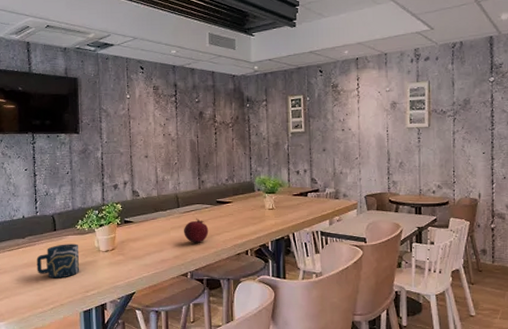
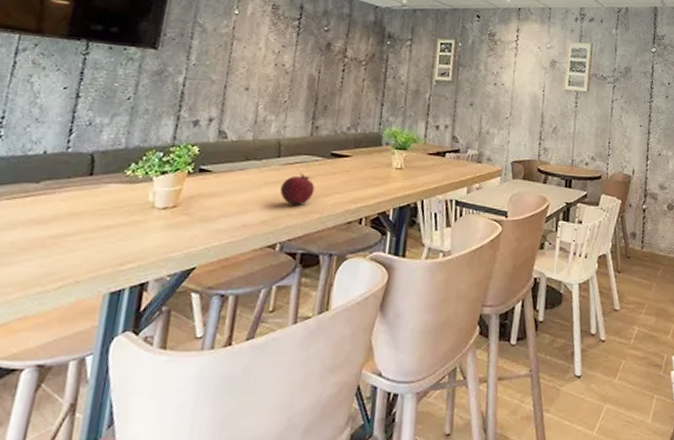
cup: present [36,244,80,279] -> none [47,194,123,244]

